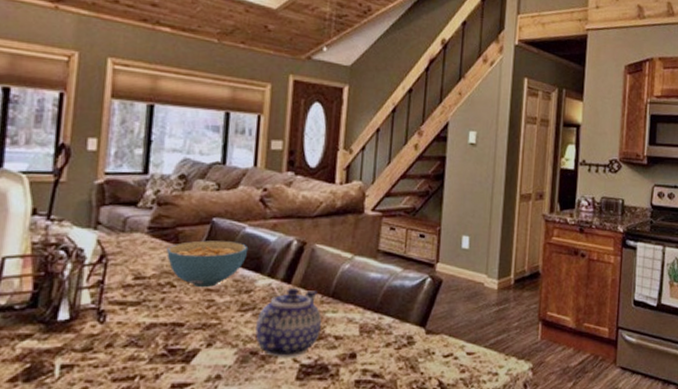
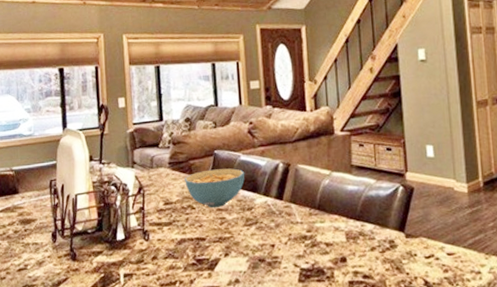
teapot: present [255,287,321,357] -> none [260,203,313,263]

